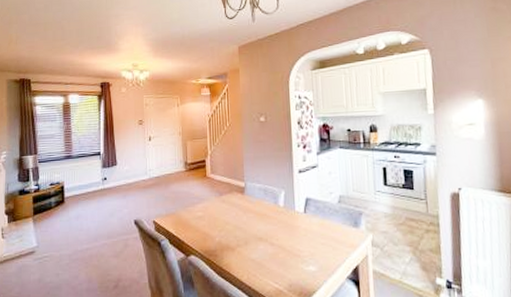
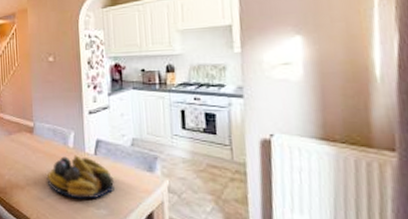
fruit bowl: none [257,214,324,257] -> present [46,155,116,199]

